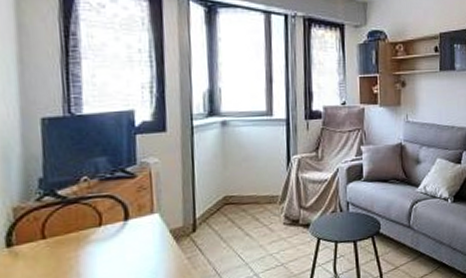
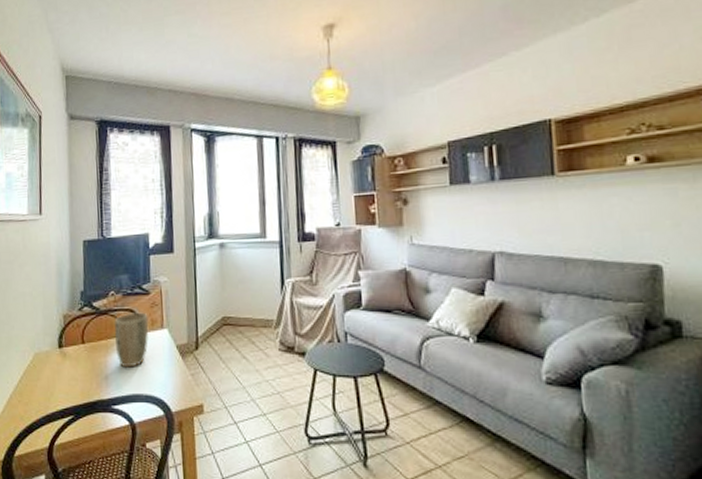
plant pot: none [89,197,135,260] -> present [115,312,149,368]

